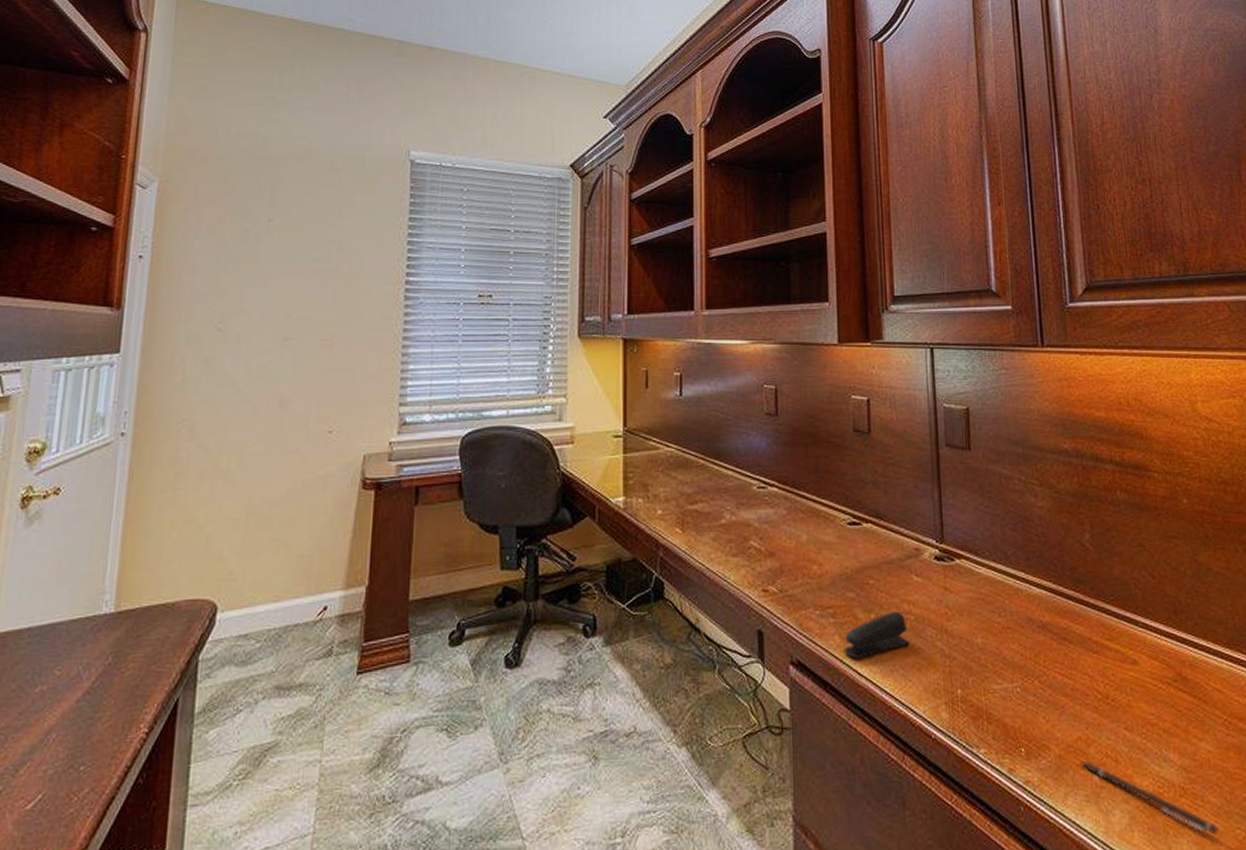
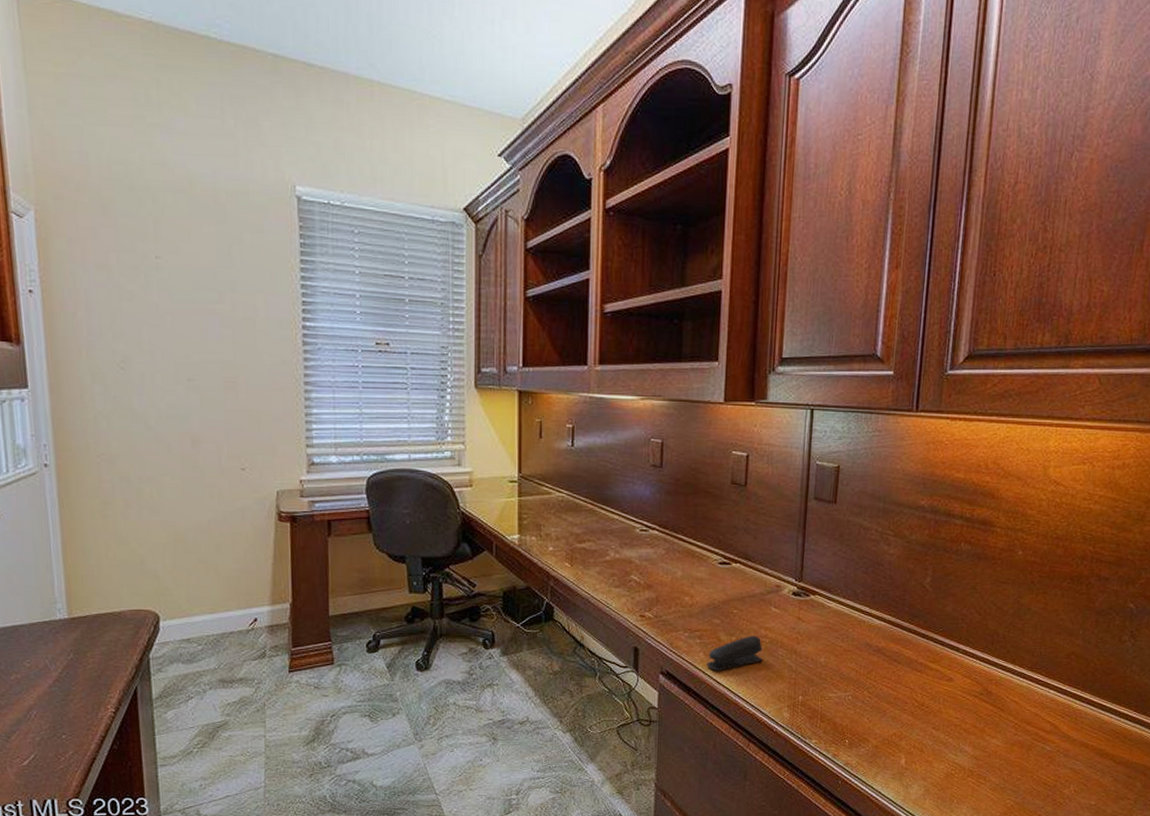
pen: present [1080,761,1218,835] -> none [892,751,993,803]

